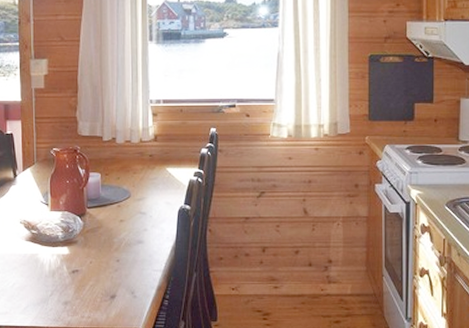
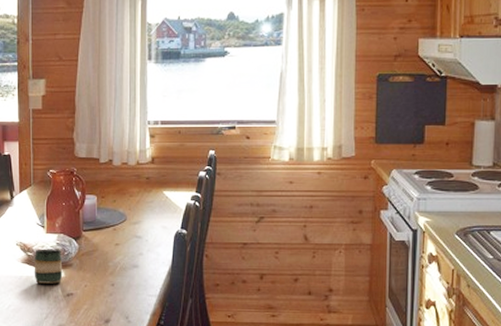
mug: none [38,226,68,261] -> present [34,249,63,284]

